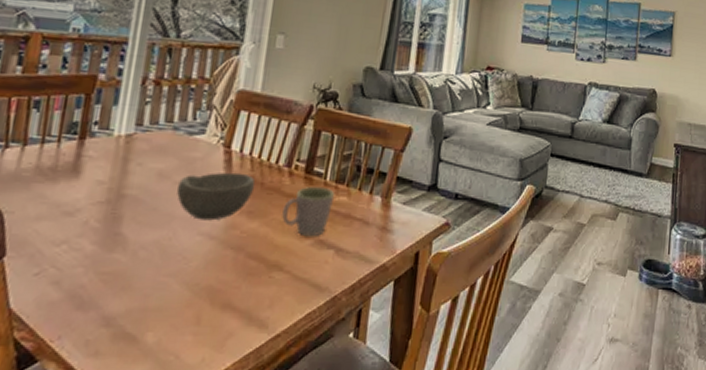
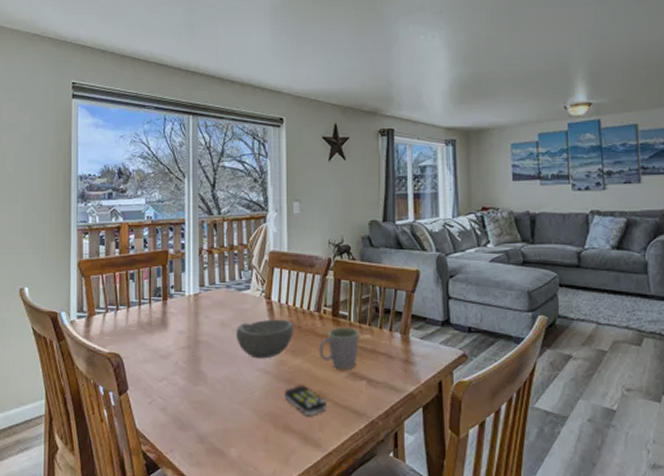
remote control: none [229,252,283,290] -> present [284,384,327,415]

